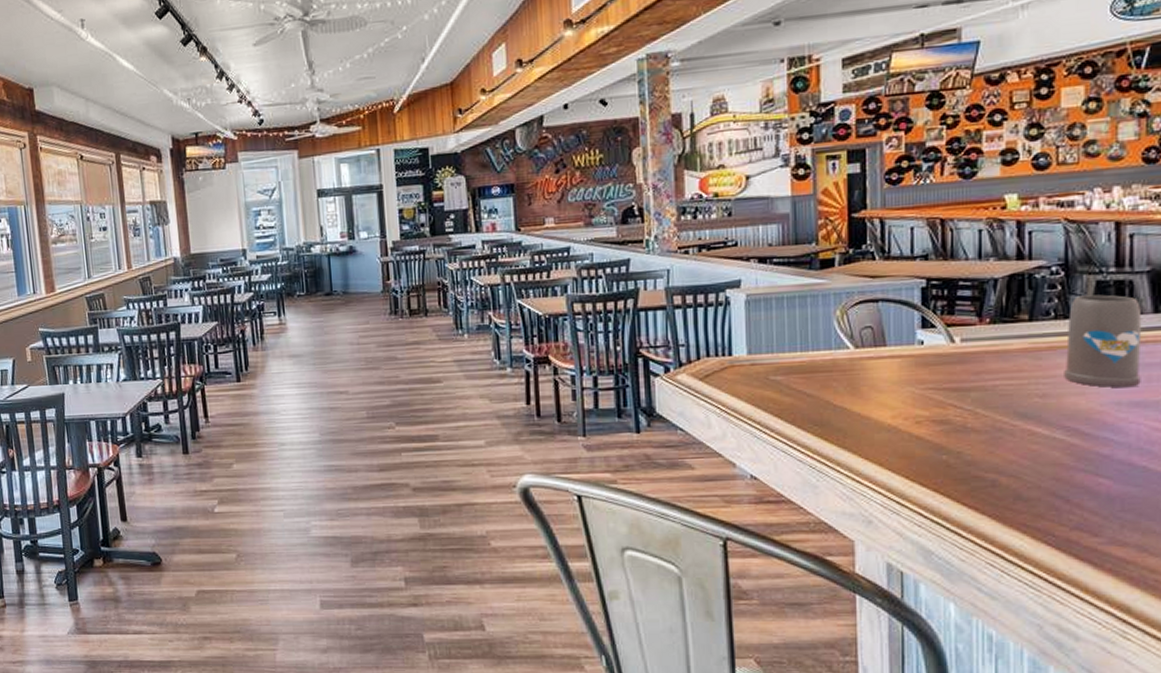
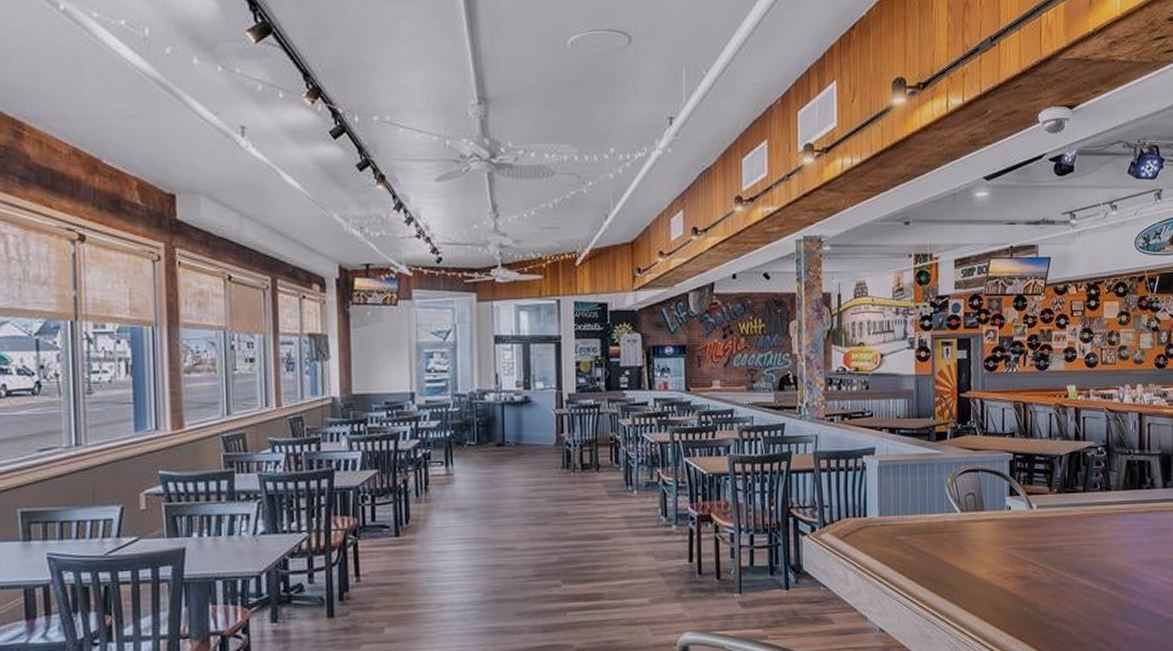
beer mug: present [1064,294,1142,388] -> none [1106,471,1156,549]

